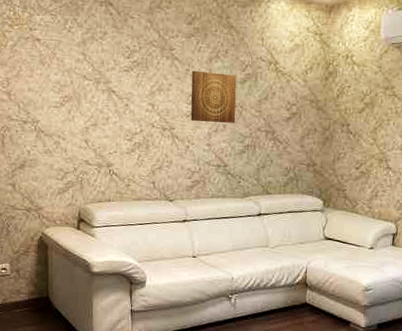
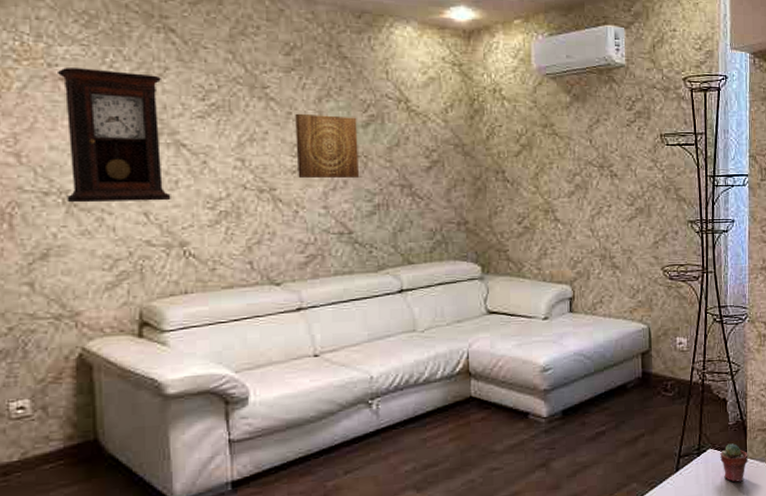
pendulum clock: none [35,31,103,132] -> present [56,68,171,203]

